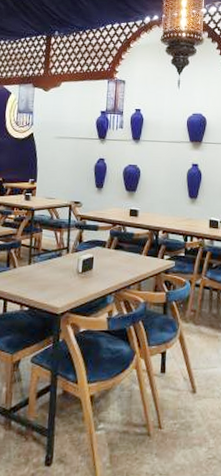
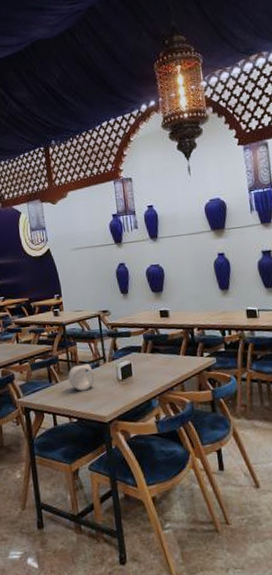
napkin holder: none [27,252,54,279] -> present [68,363,94,391]

